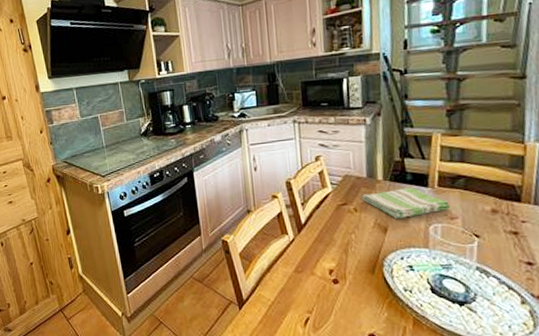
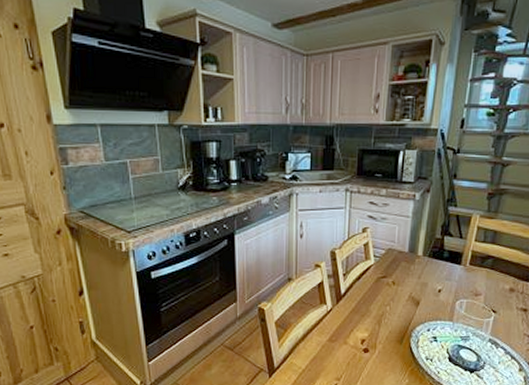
dish towel: present [361,187,451,220] -> none [400,264,477,294]

